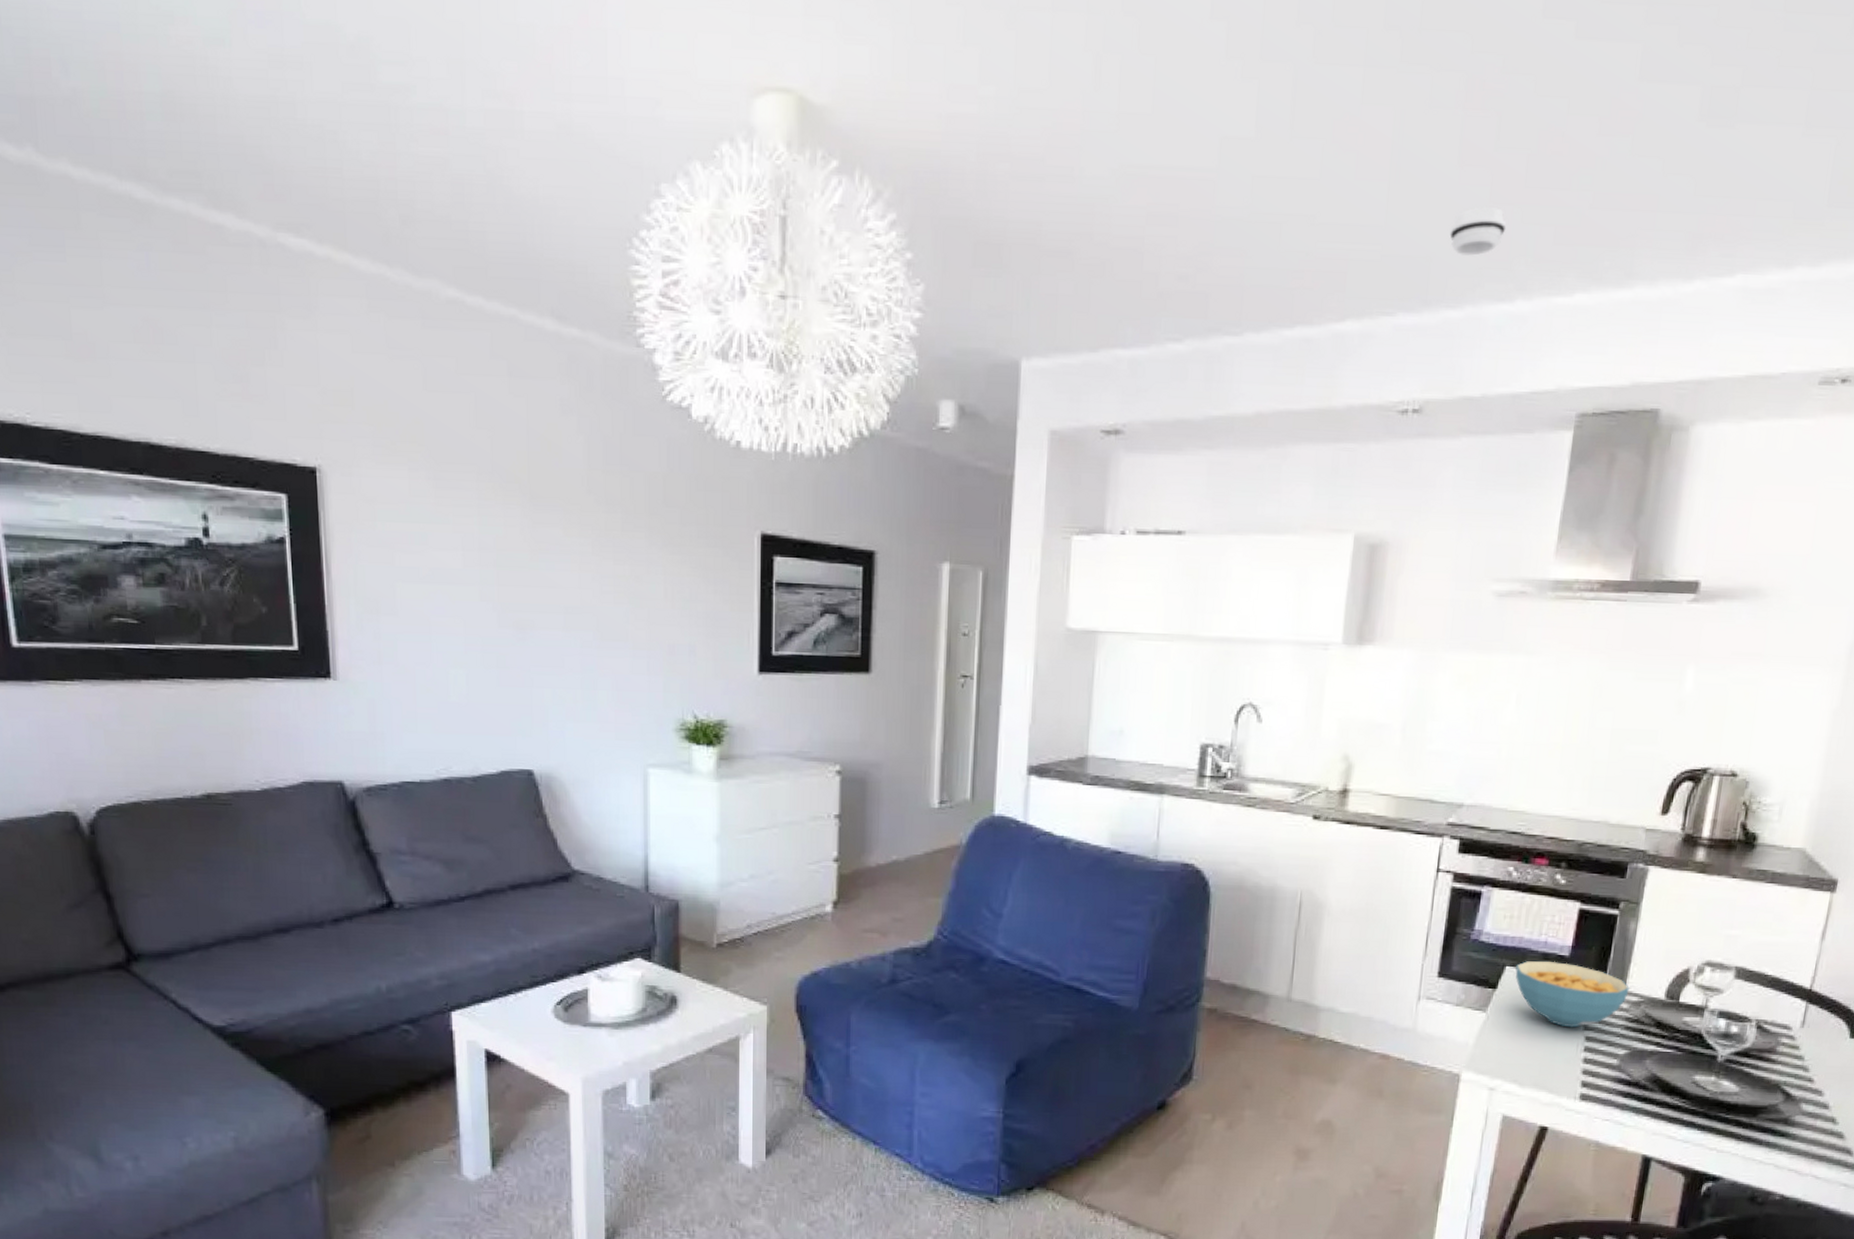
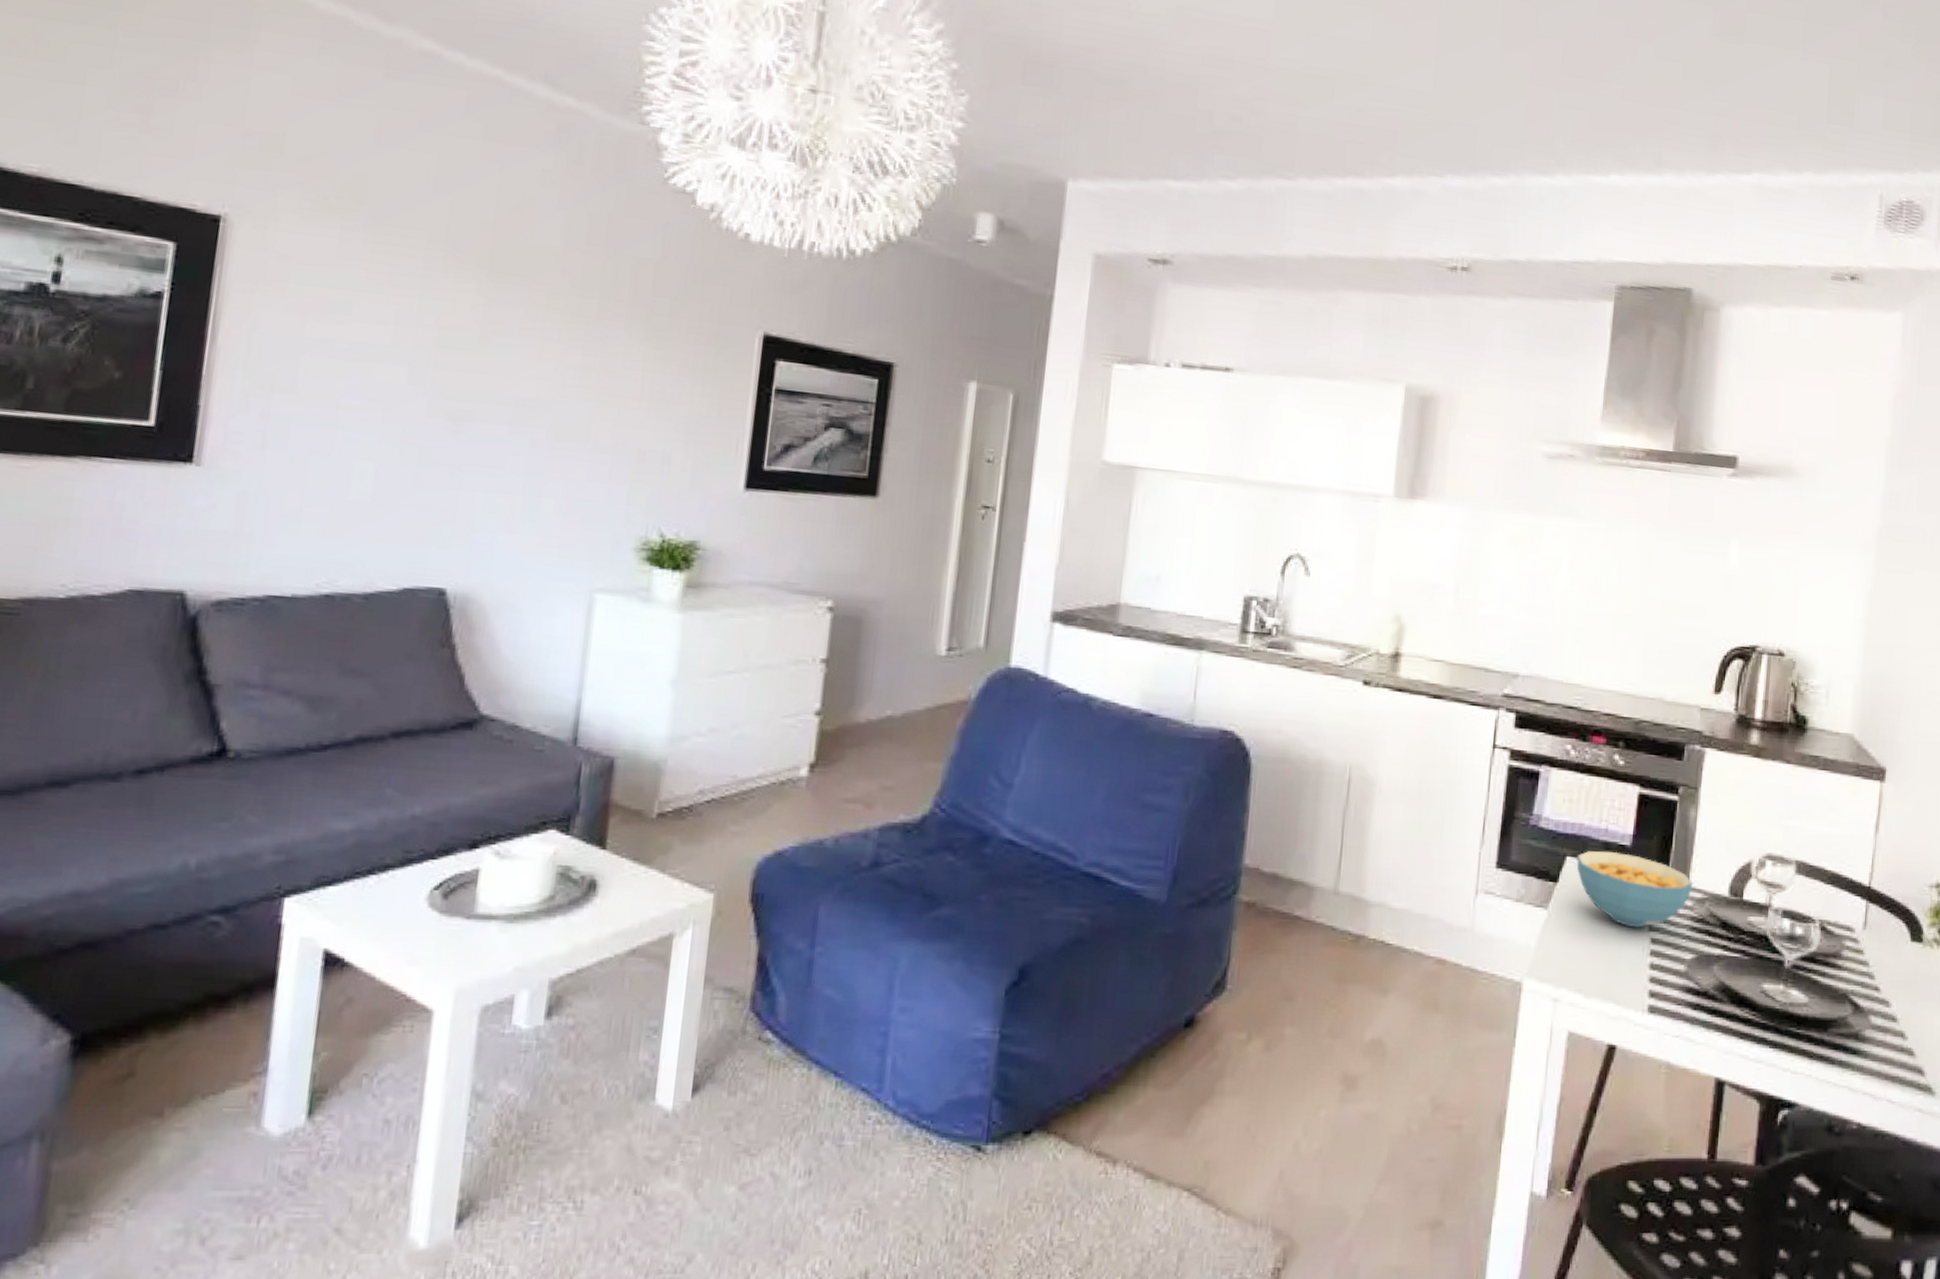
smoke detector: present [1449,207,1507,256] -> none [1494,85,1546,130]

